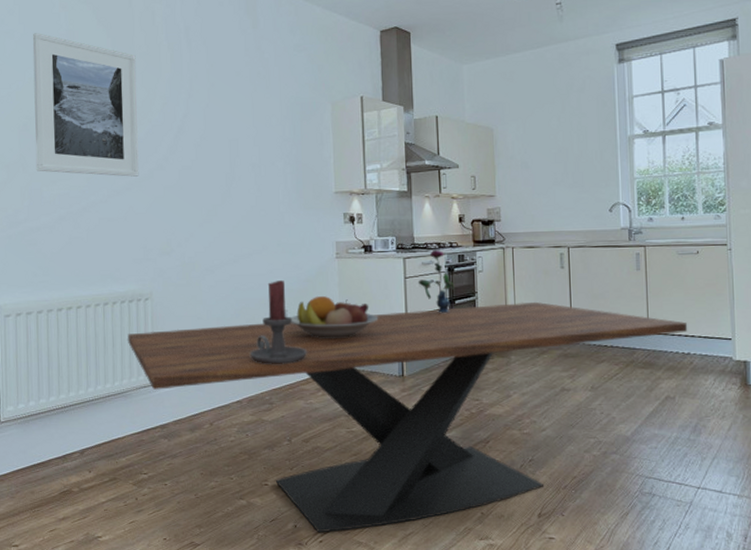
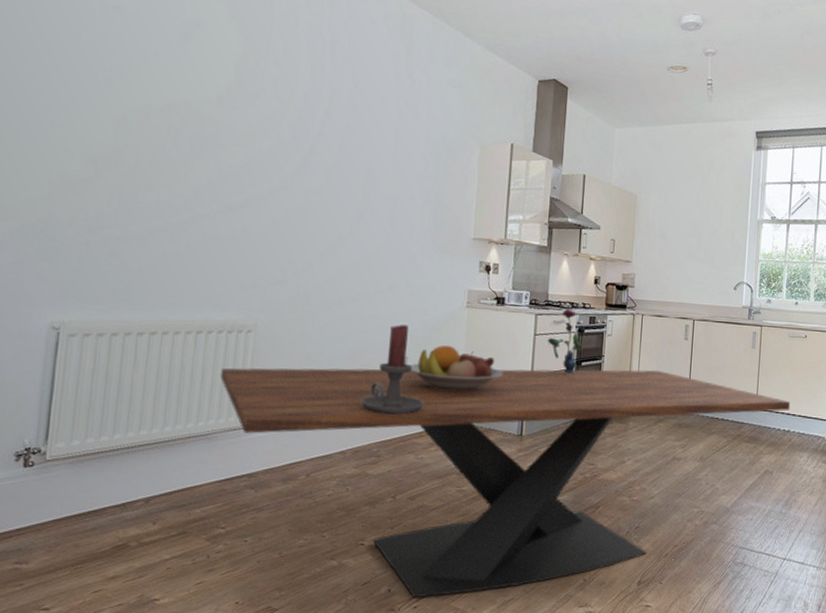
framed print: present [32,33,139,177] -> none [132,14,270,194]

